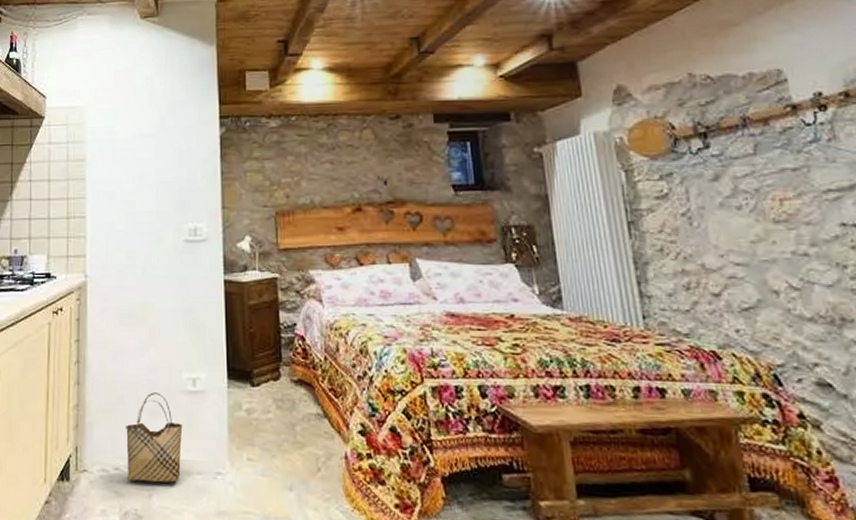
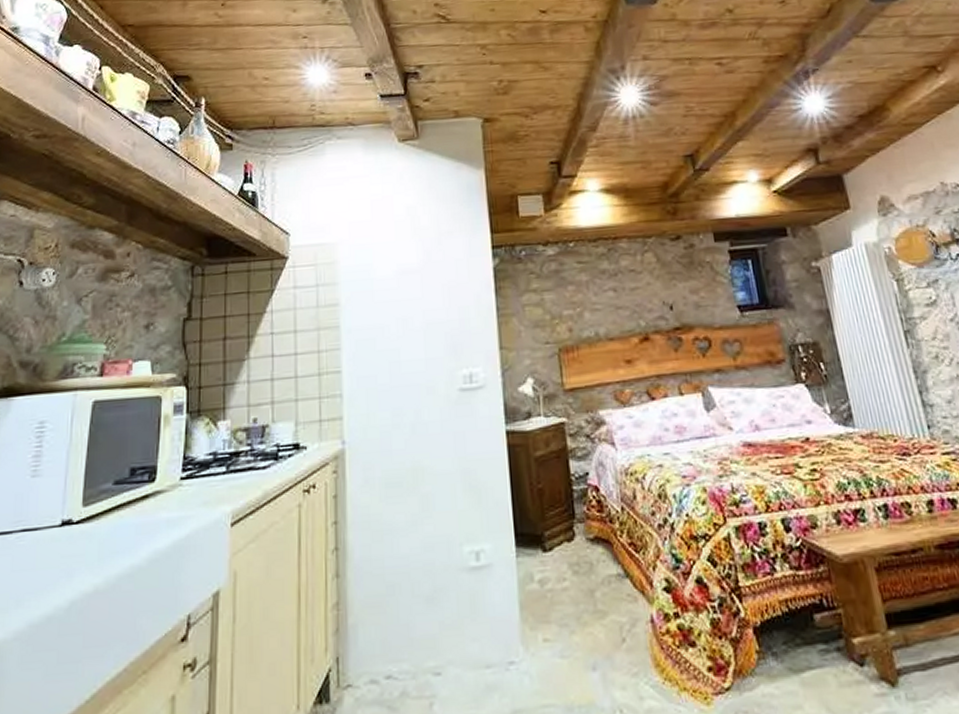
woven basket: present [126,392,183,483] -> none [398,574,467,690]

